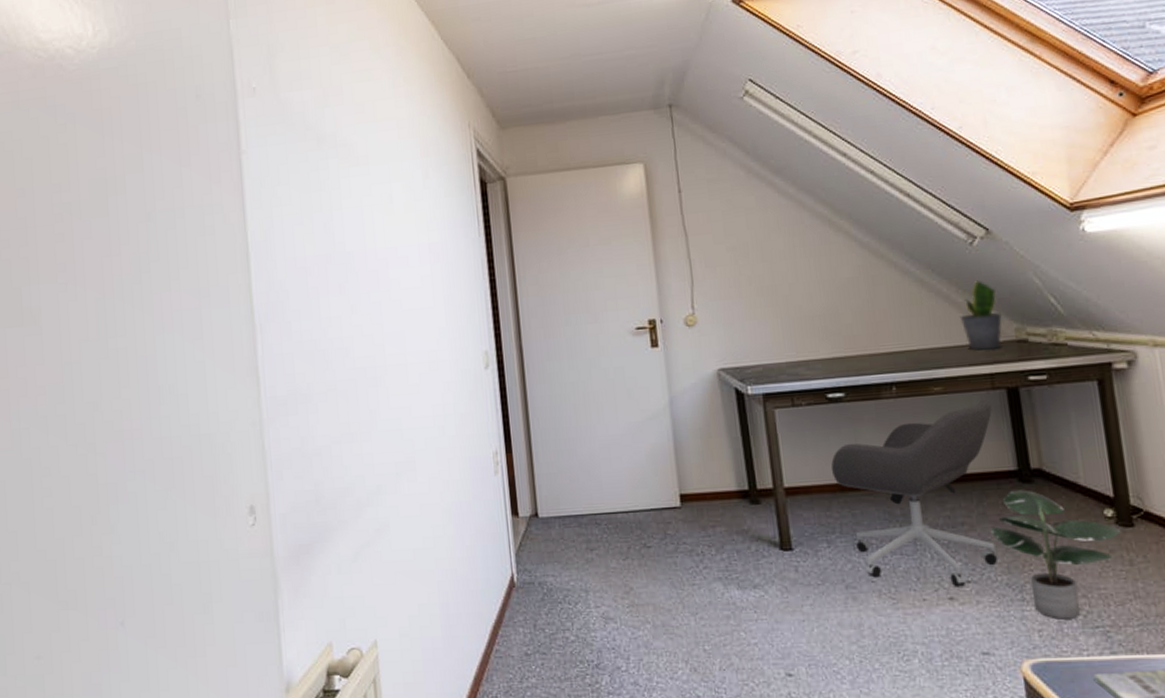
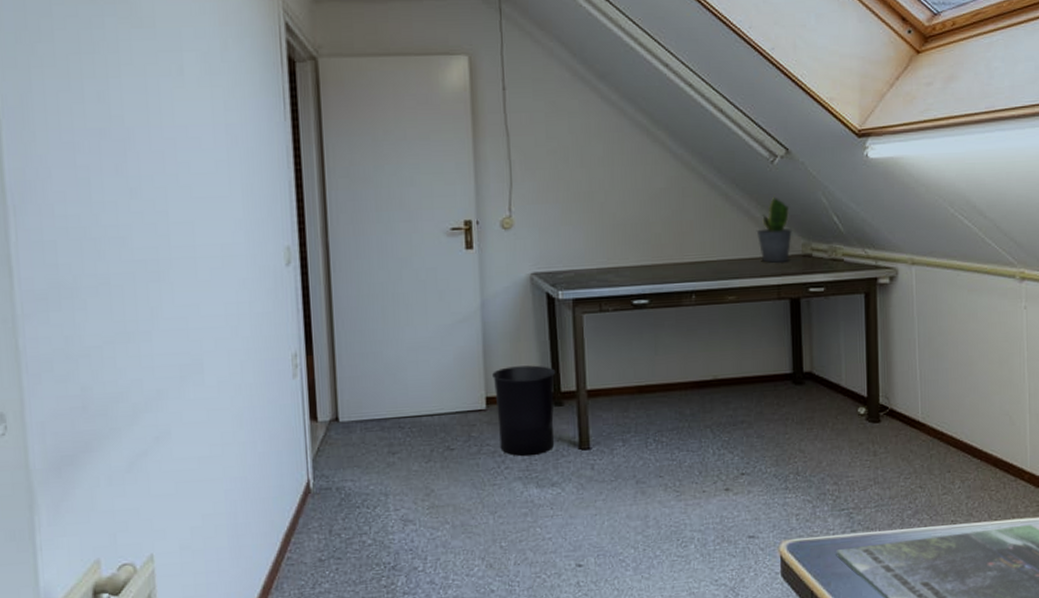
waste bin: none [685,462,753,555] -> present [492,365,556,456]
office chair: present [830,400,998,586] -> none [631,309,776,478]
potted plant: present [990,490,1121,620] -> none [765,391,870,505]

